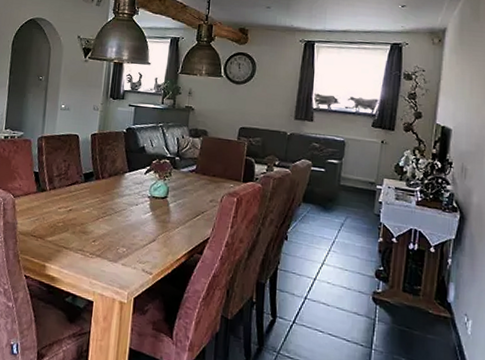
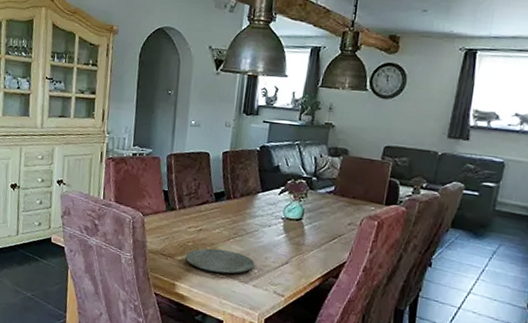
plate: none [56,228,124,253] -> present [185,248,255,274]

